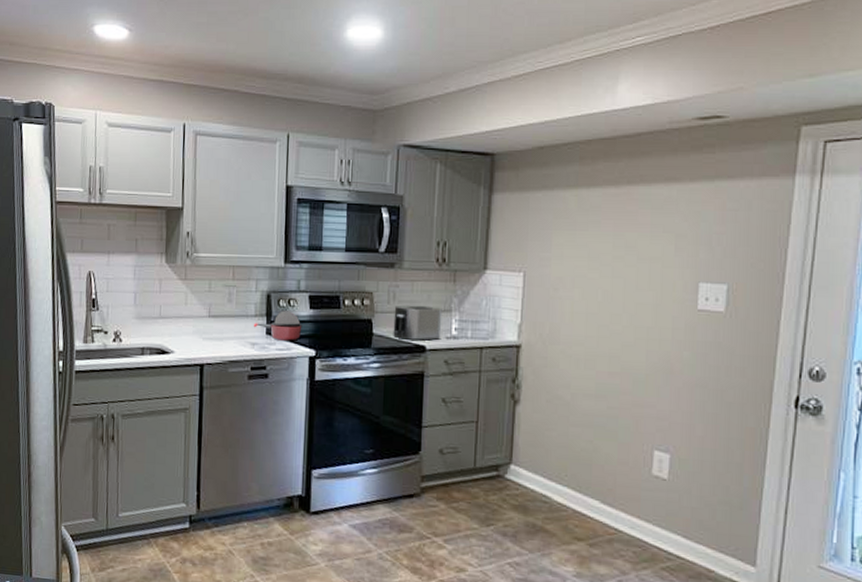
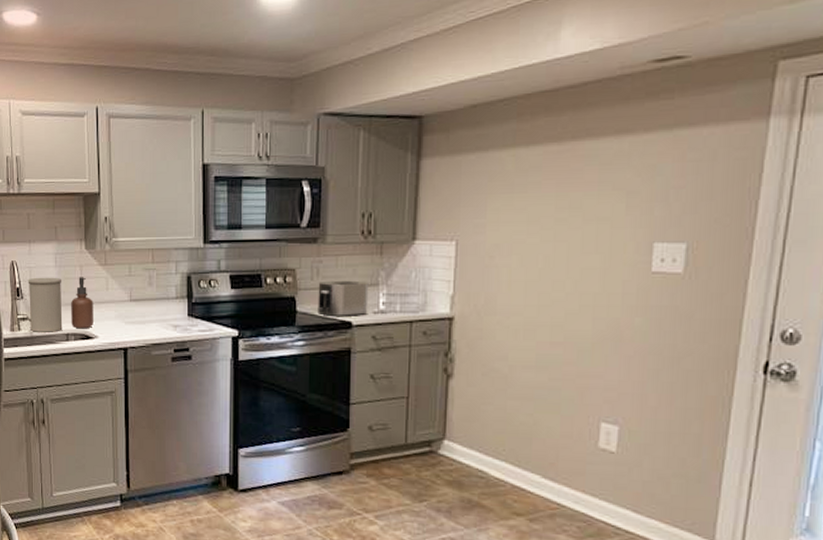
canister: none [104,289,139,346] -> present [28,277,63,332]
soap dispenser: none [147,290,171,344] -> present [71,277,93,329]
saucepan: present [254,310,302,342] -> none [175,291,224,323]

